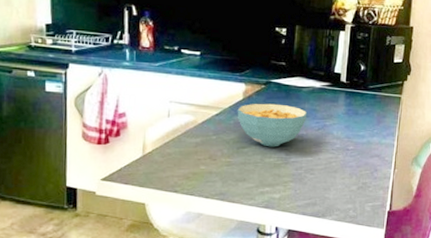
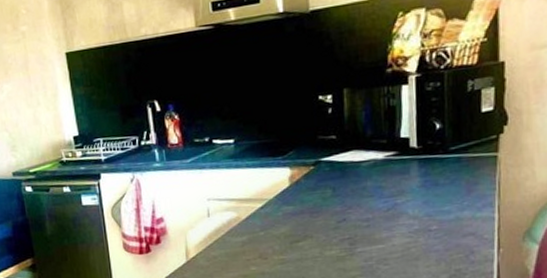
cereal bowl: present [237,103,308,147] -> none [284,185,371,238]

